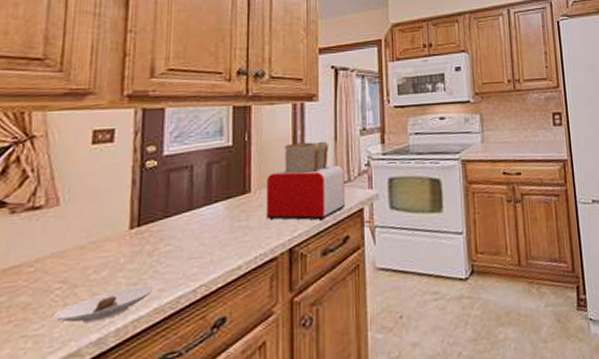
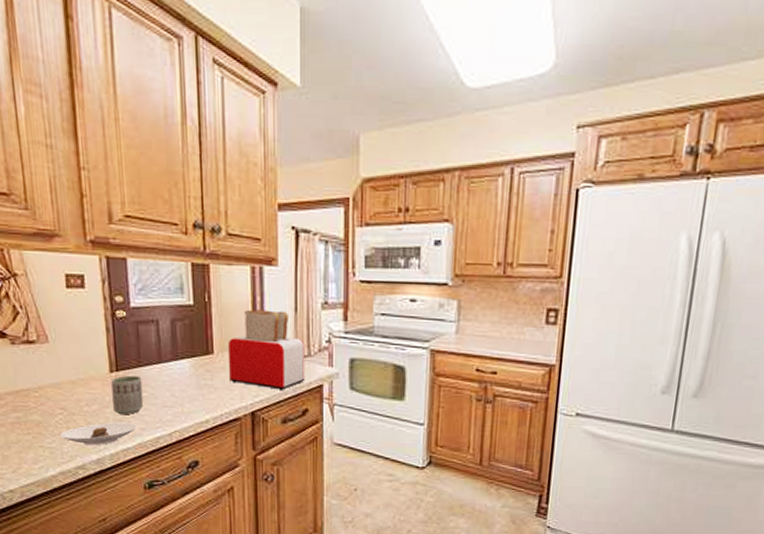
cup: none [128,228,168,278] -> present [111,375,144,415]

